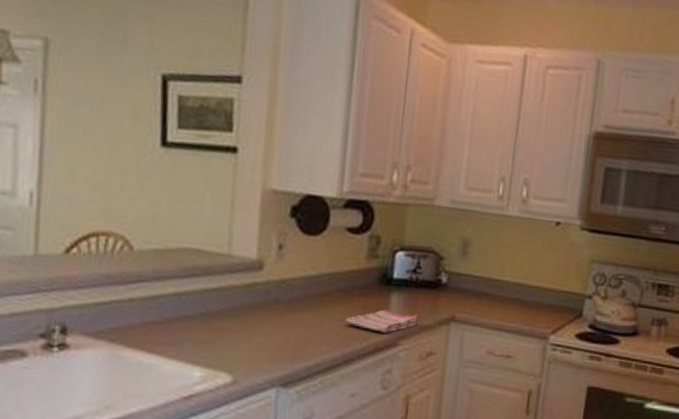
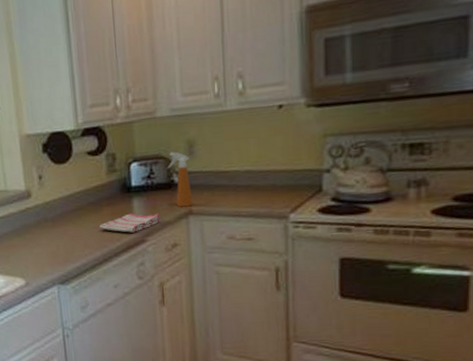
spray bottle: none [437,247,462,312] -> present [167,152,194,207]

